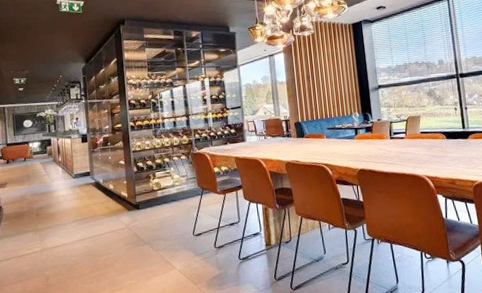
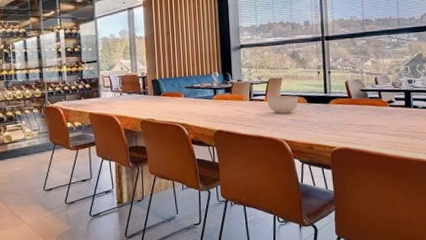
bowl: none [407,132,438,151] -> present [267,95,299,115]

